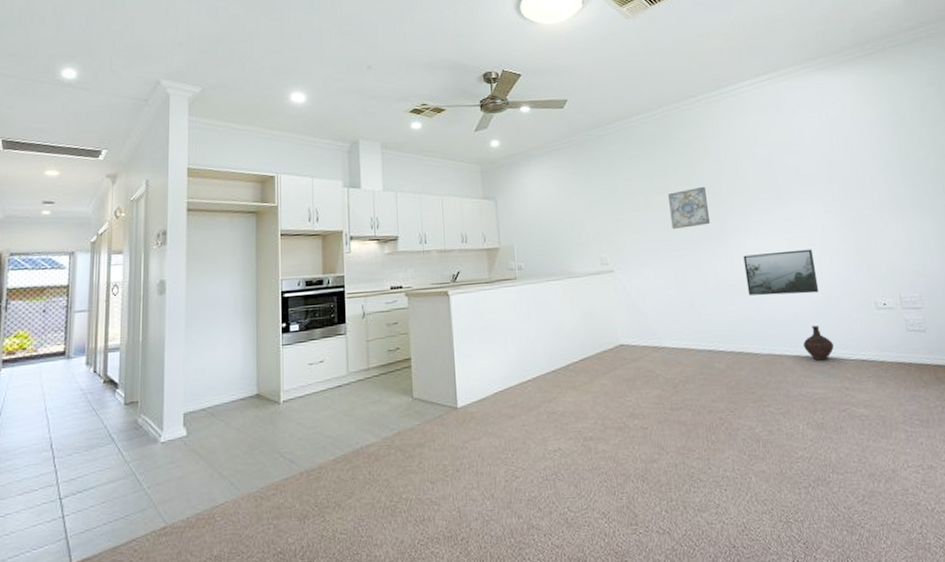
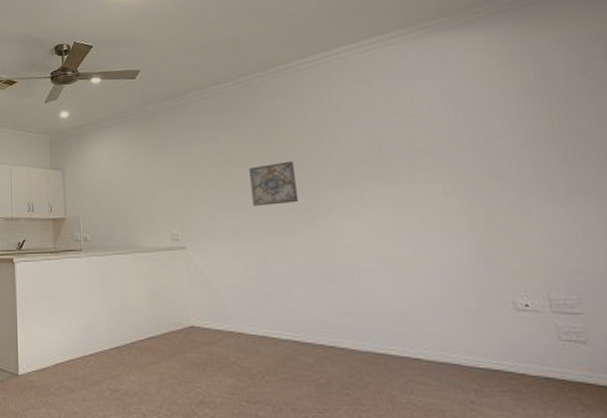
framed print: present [743,249,819,296] -> none [338,235,436,286]
ceramic jug: present [803,326,835,361] -> none [414,324,456,365]

